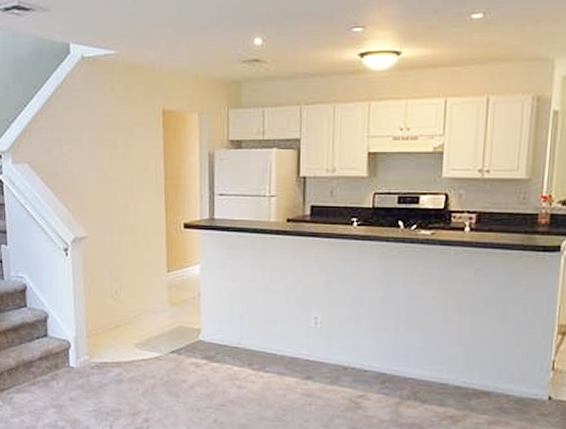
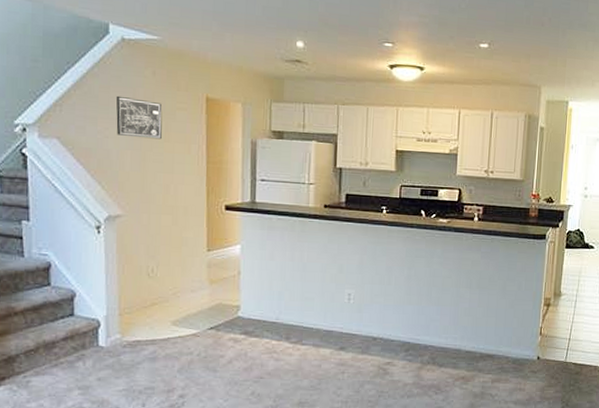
wall art: none [78,116,121,158] -> present [115,95,162,140]

